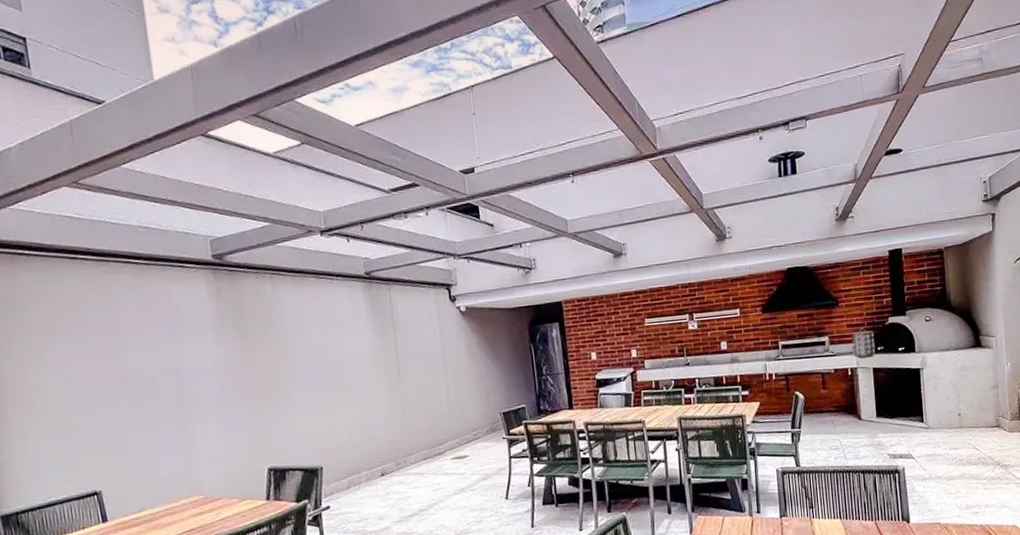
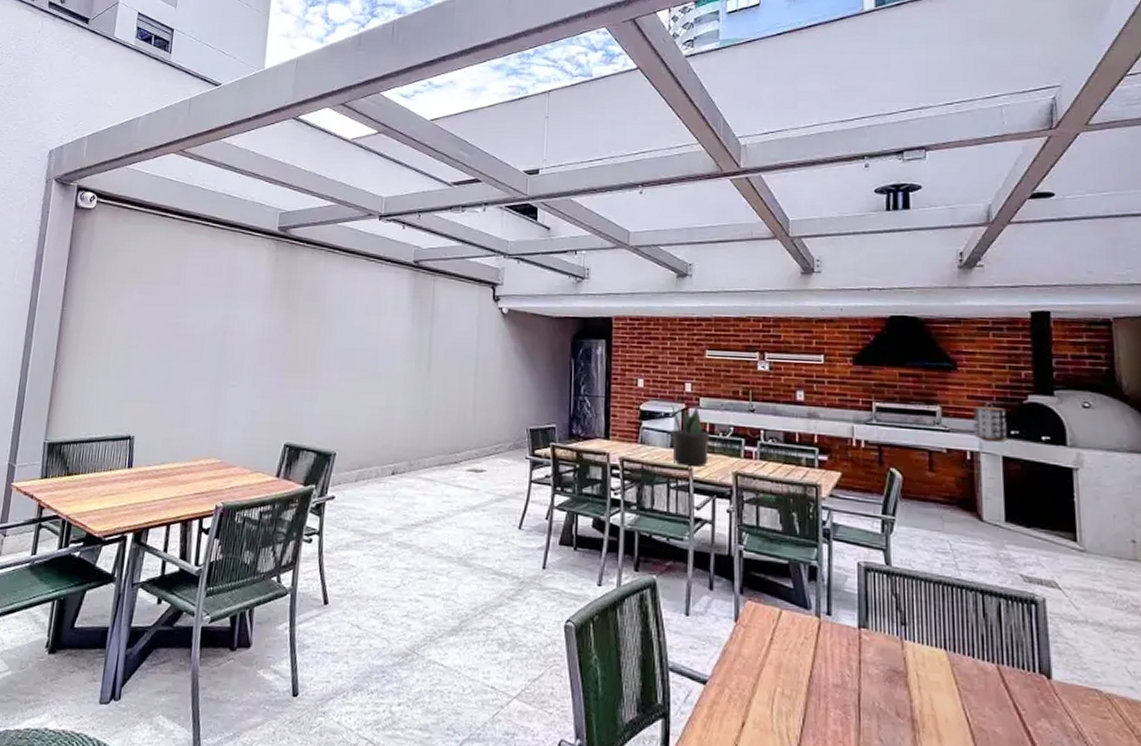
planter: none [621,368,657,420] -> present [671,403,710,467]

